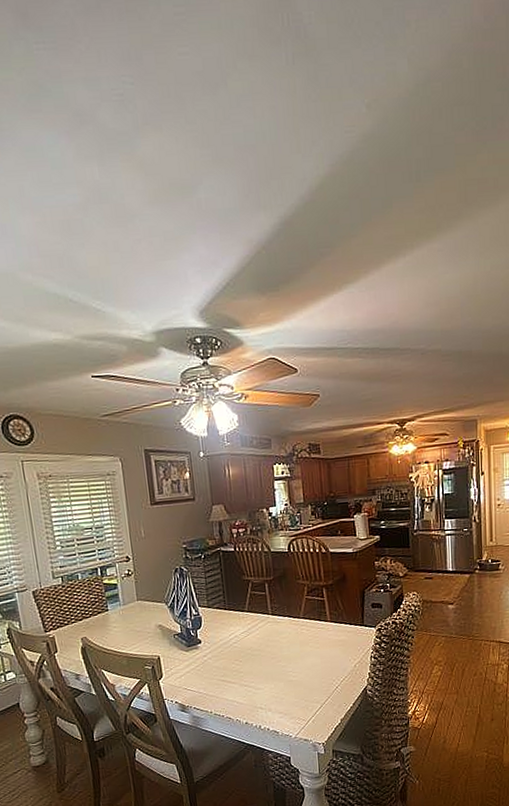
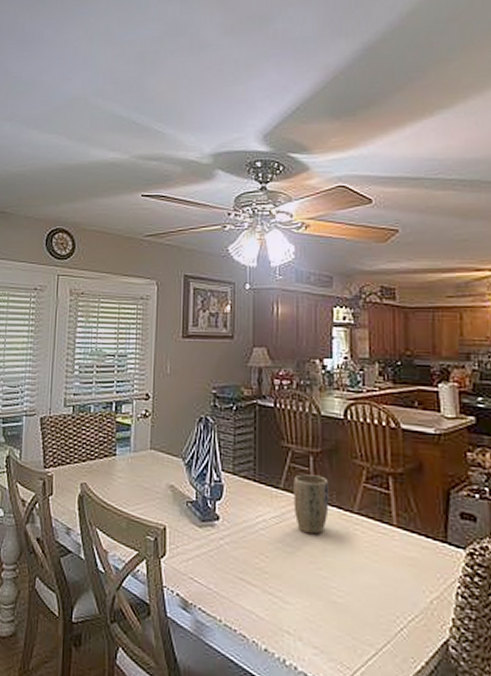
plant pot: none [255,596,283,640] -> present [293,474,329,535]

